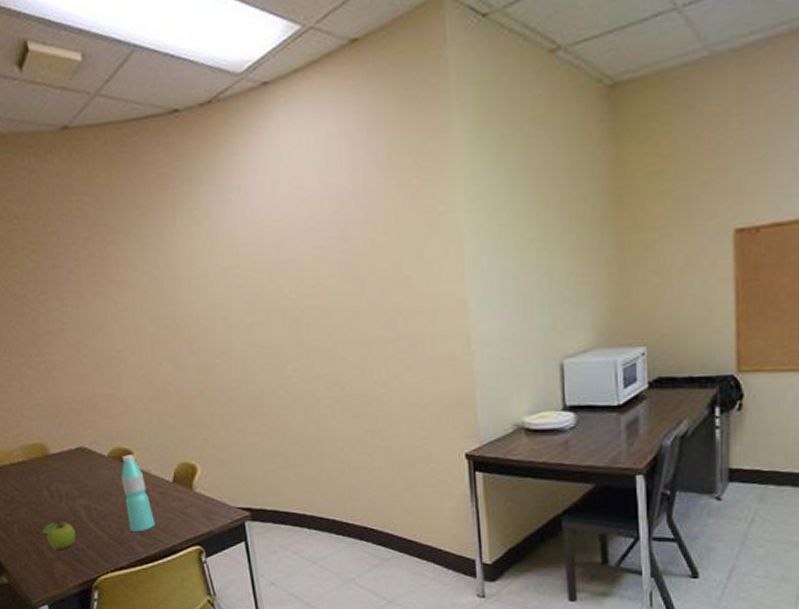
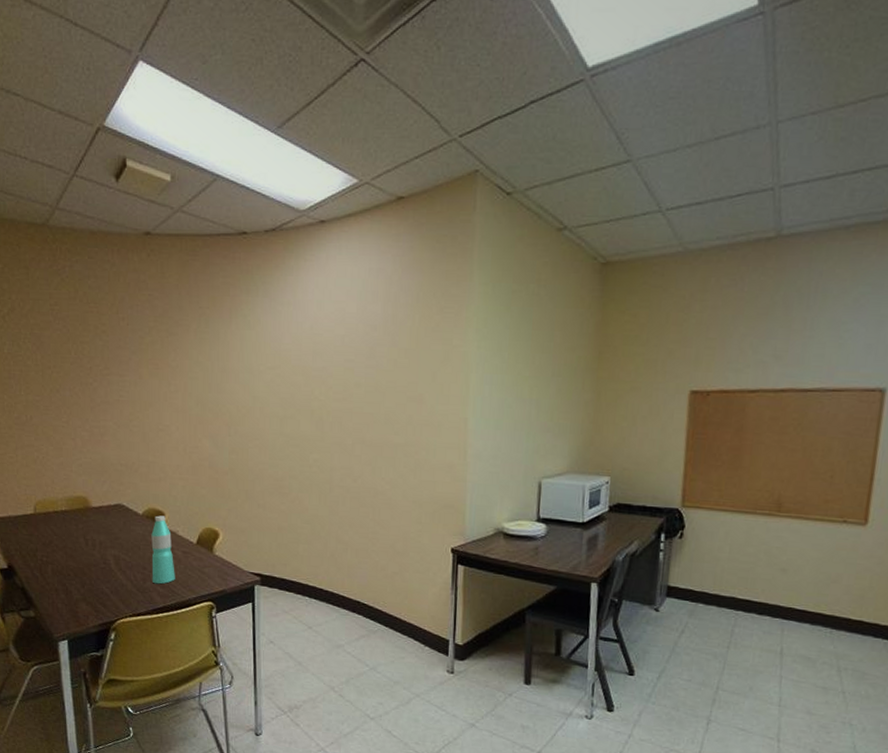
fruit: present [42,521,76,549] -> none [73,567,103,592]

